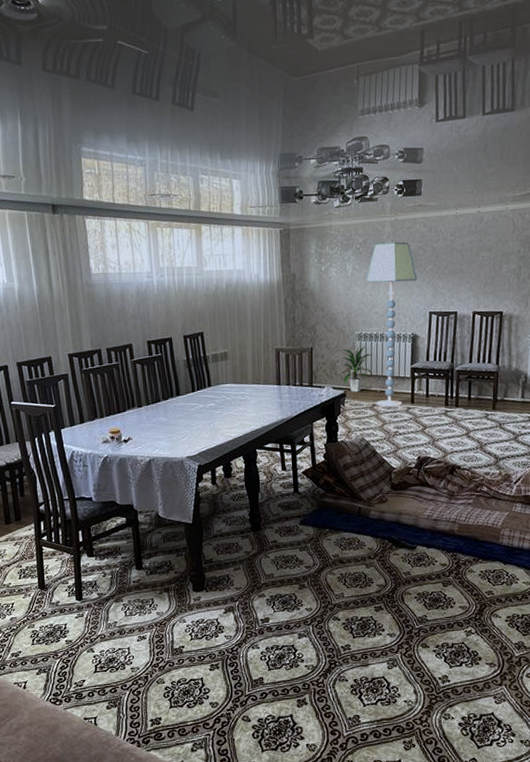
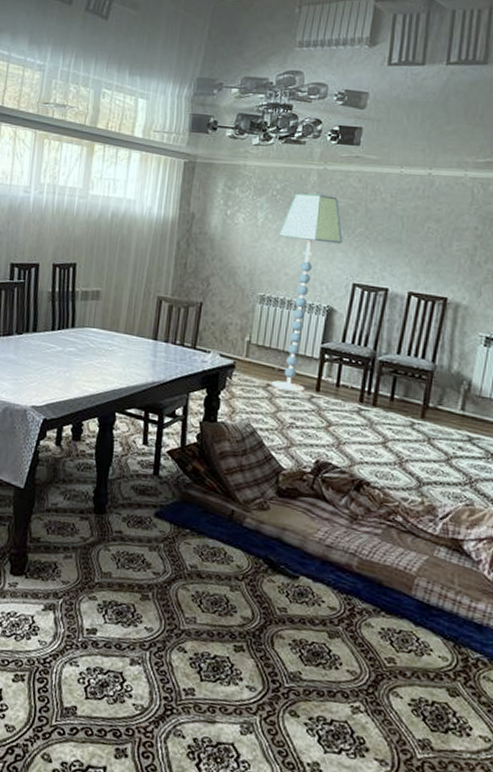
indoor plant: present [341,345,373,393] -> none [234,311,274,366]

